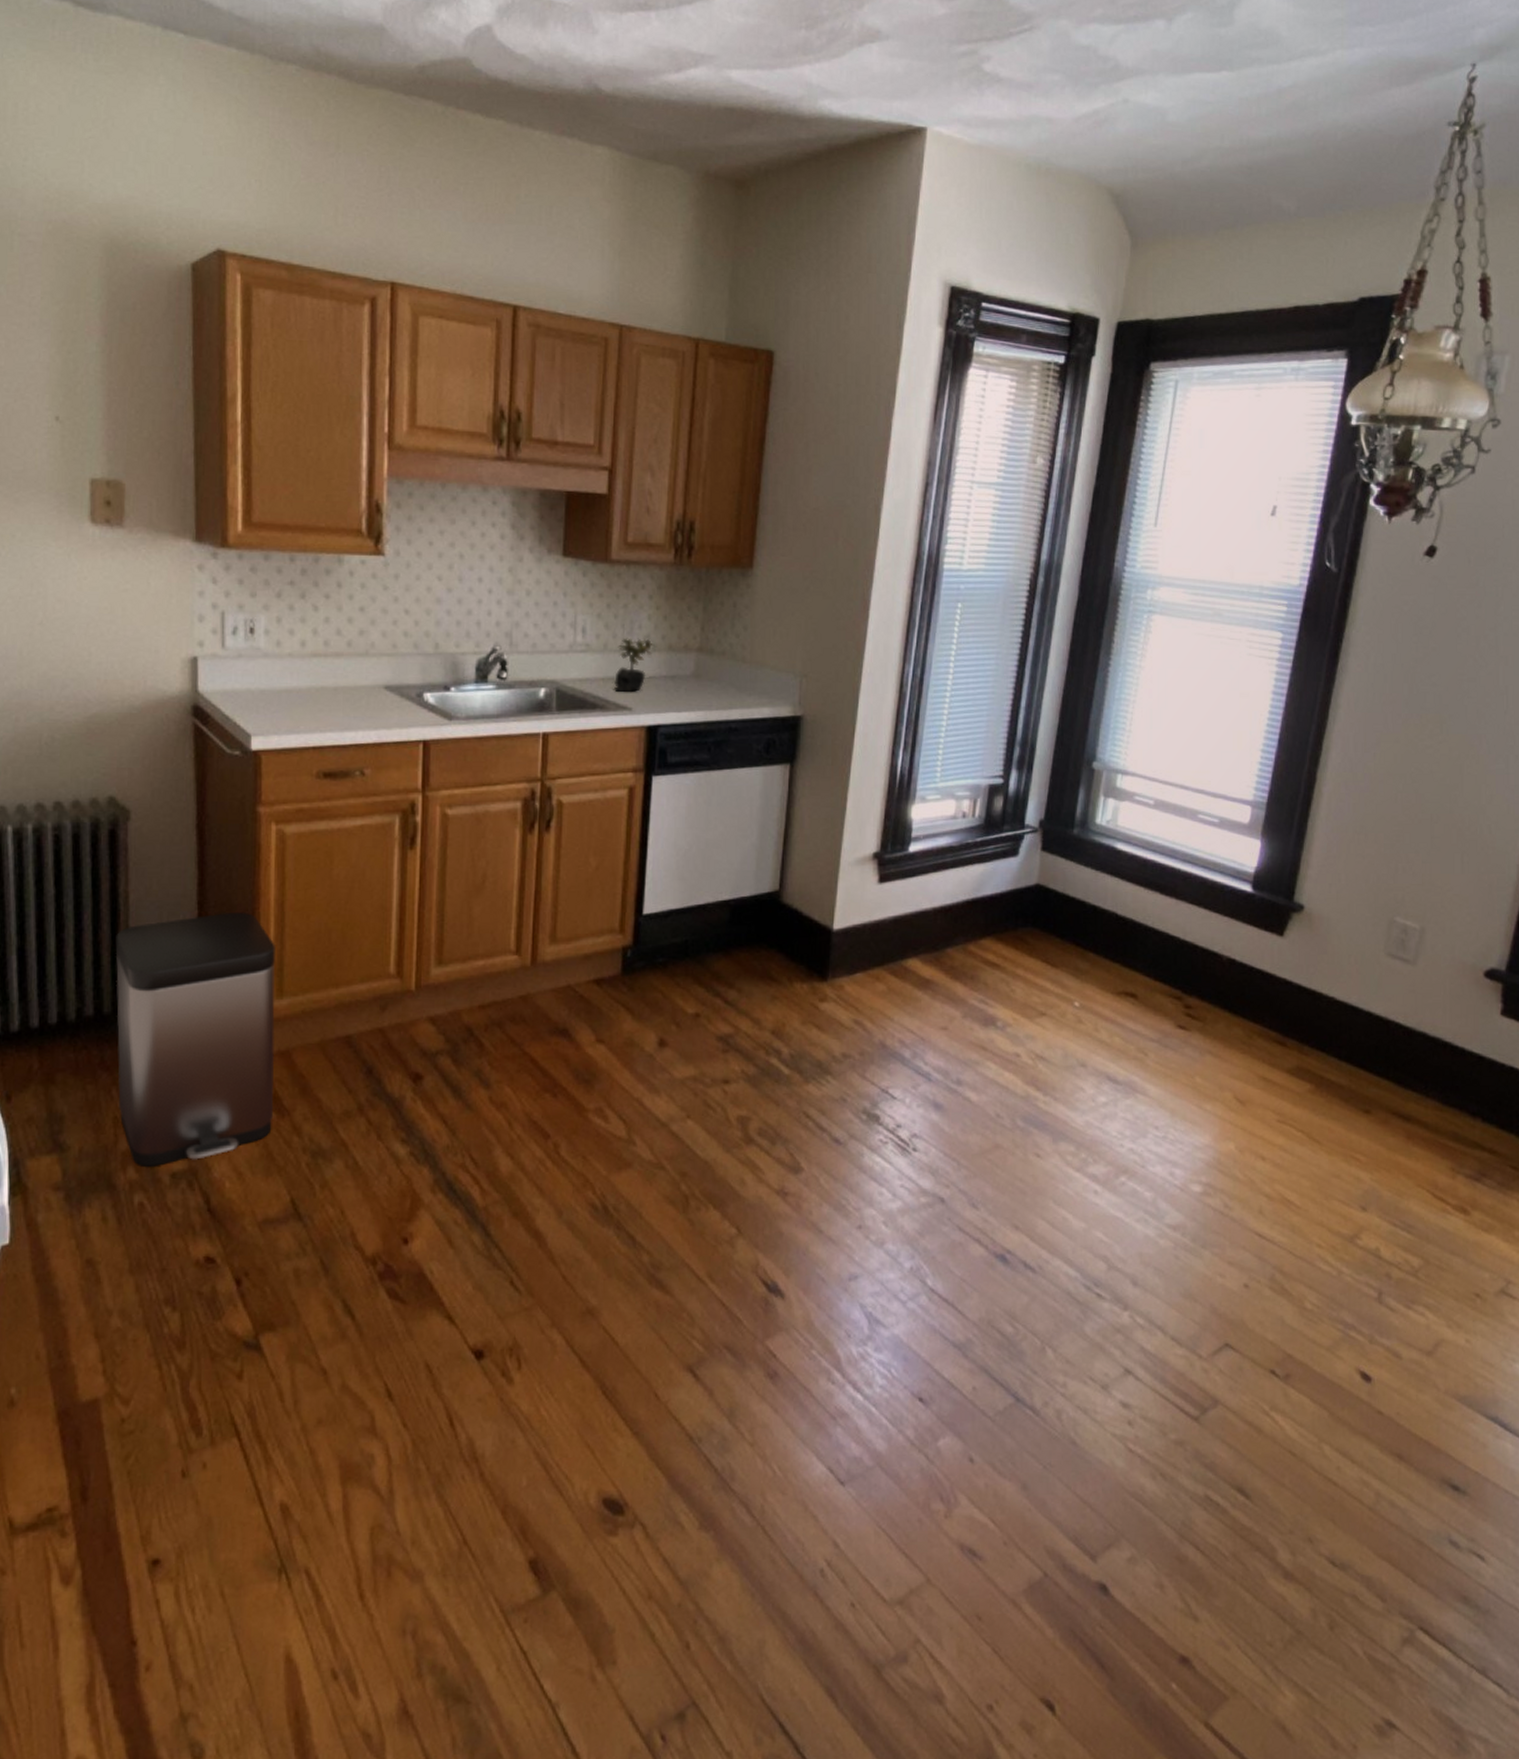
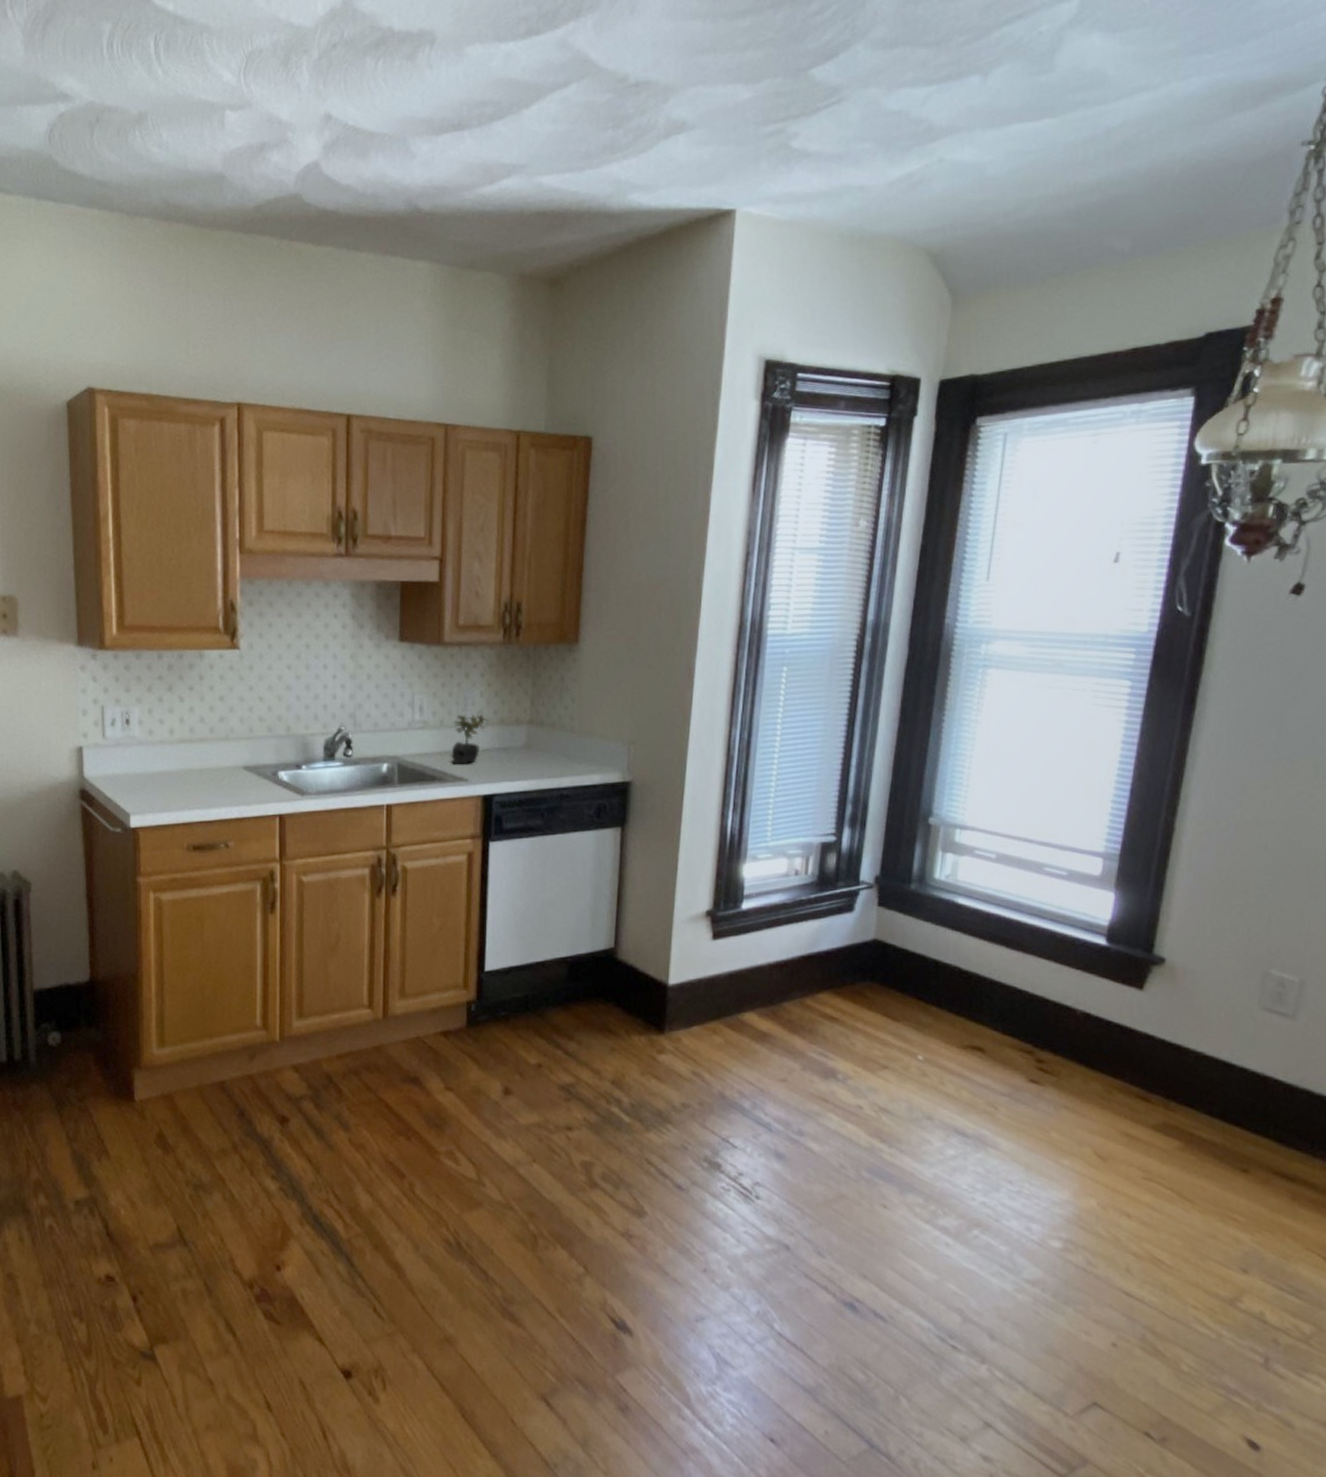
pedal bin: present [115,911,275,1168] -> none [22,970,160,1195]

